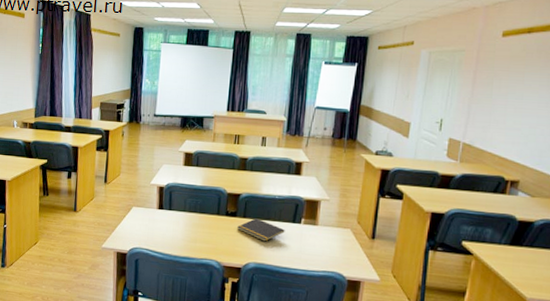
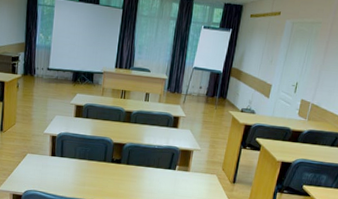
notepad: present [237,218,285,242] -> none [121,165,162,185]

